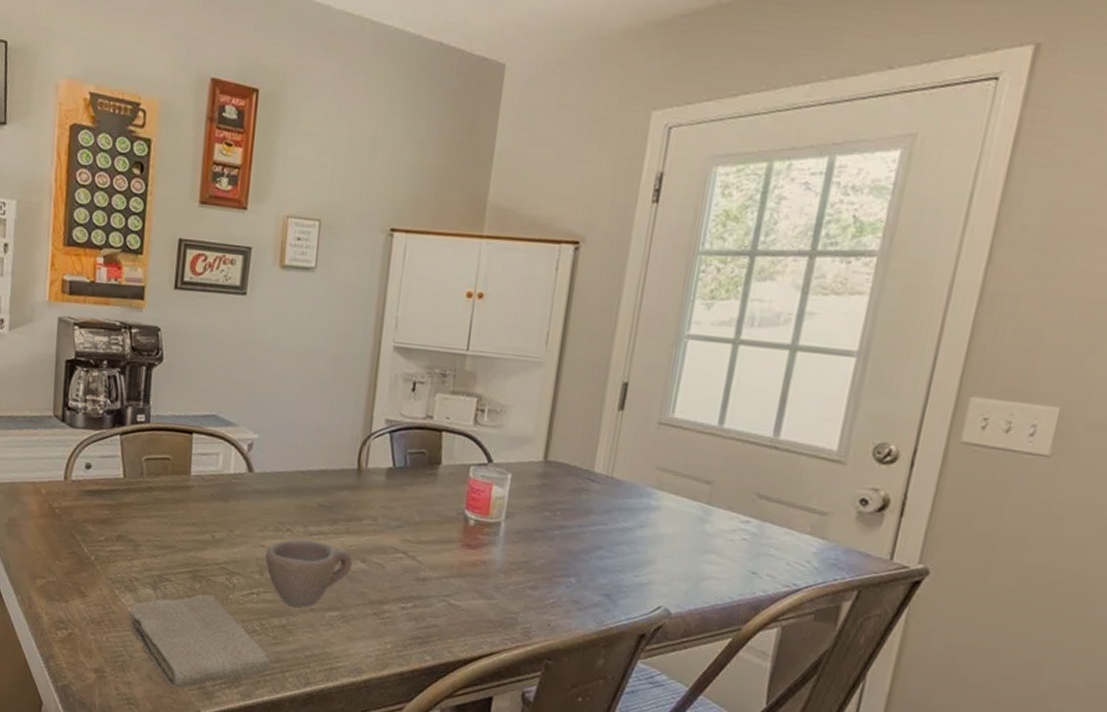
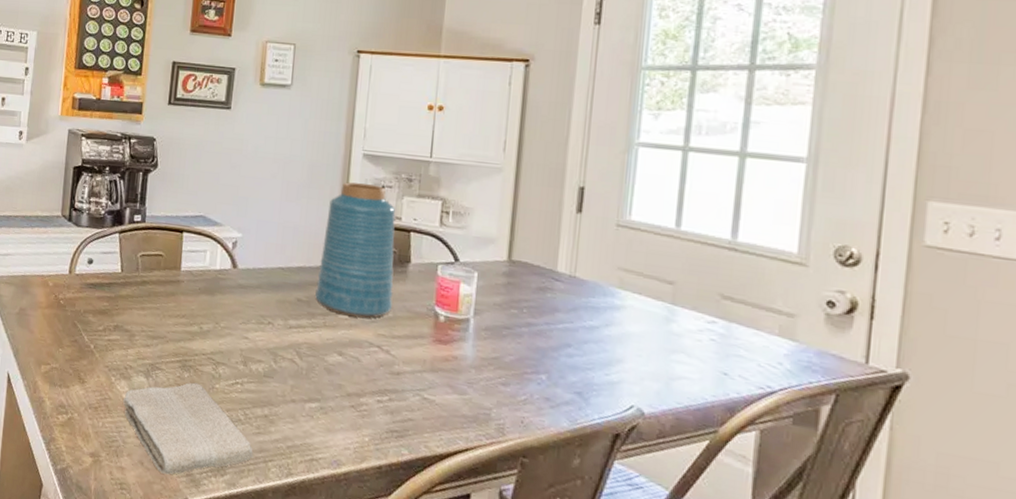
cup: present [265,539,353,608] -> none [248,332,330,399]
vase: none [338,377,427,524] -> present [315,182,396,319]

